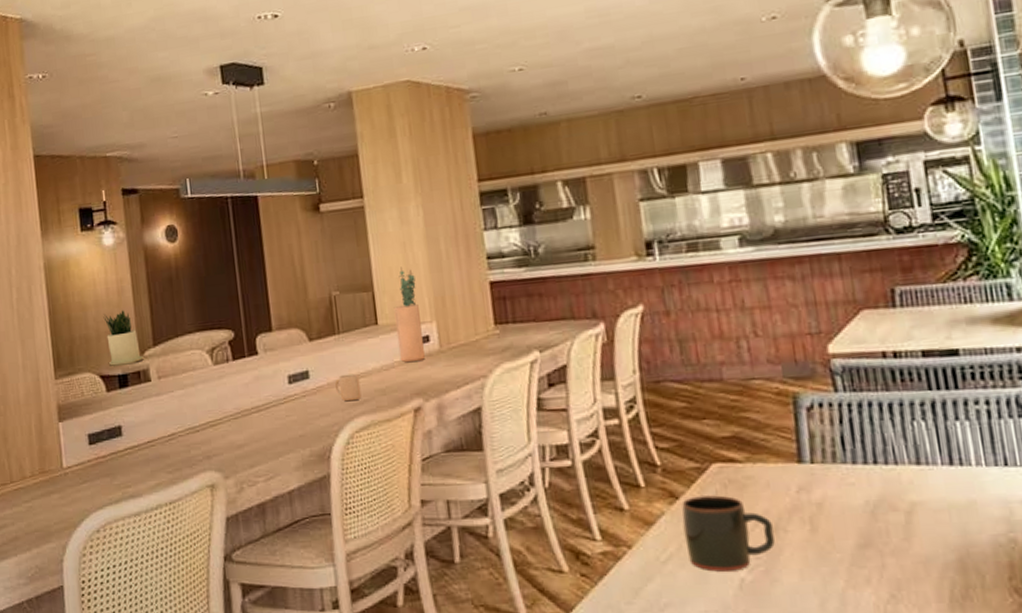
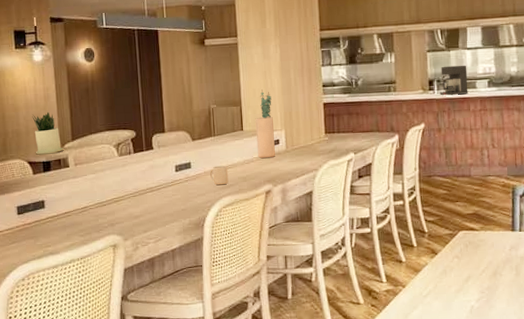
coffee maker: none [662,216,709,263] -> present [440,65,468,96]
mug: present [681,495,775,572] -> none [438,252,494,302]

